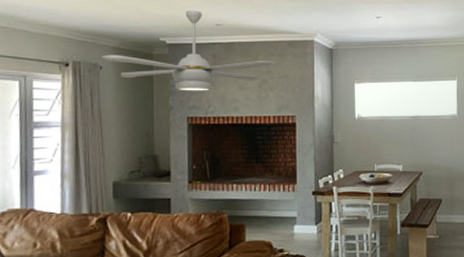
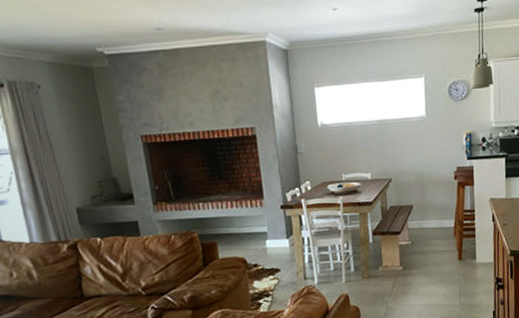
ceiling fan: present [101,11,277,91] -> none [36,14,229,108]

